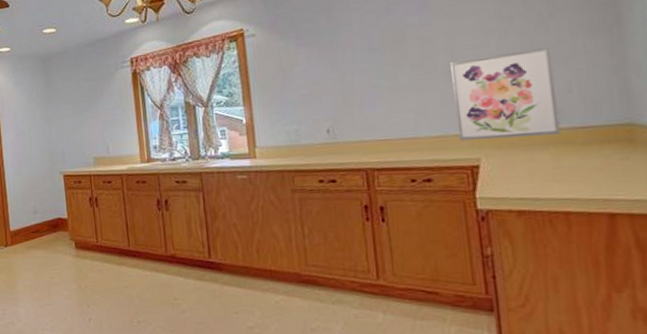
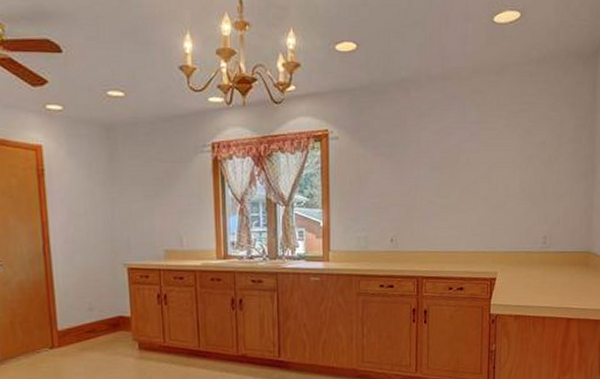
wall art: present [450,46,560,141] -> none [486,185,552,257]

